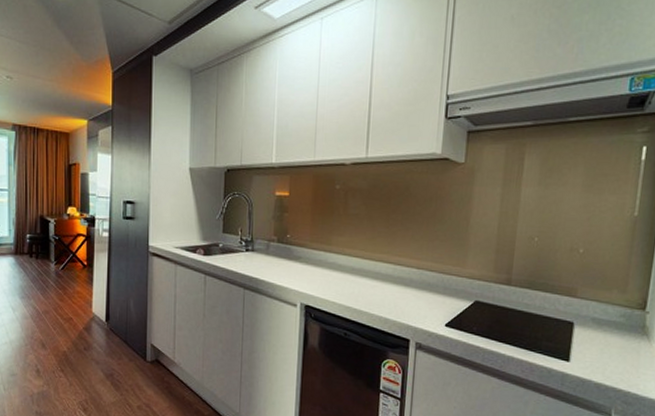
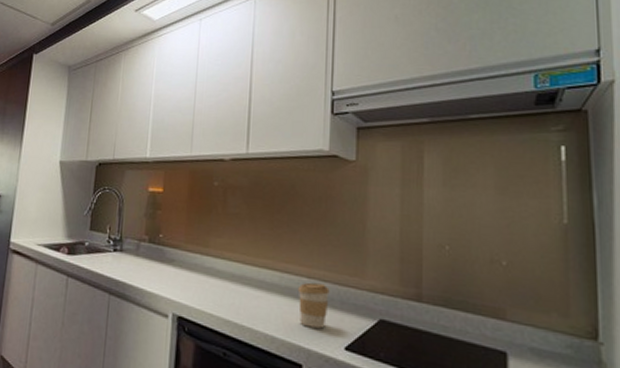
coffee cup: none [408,272,435,310] -> present [297,282,330,329]

